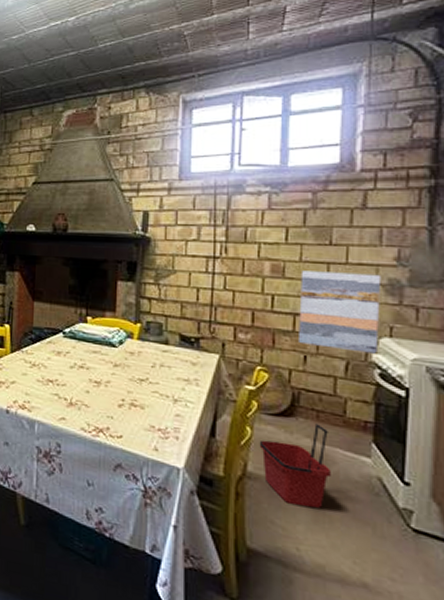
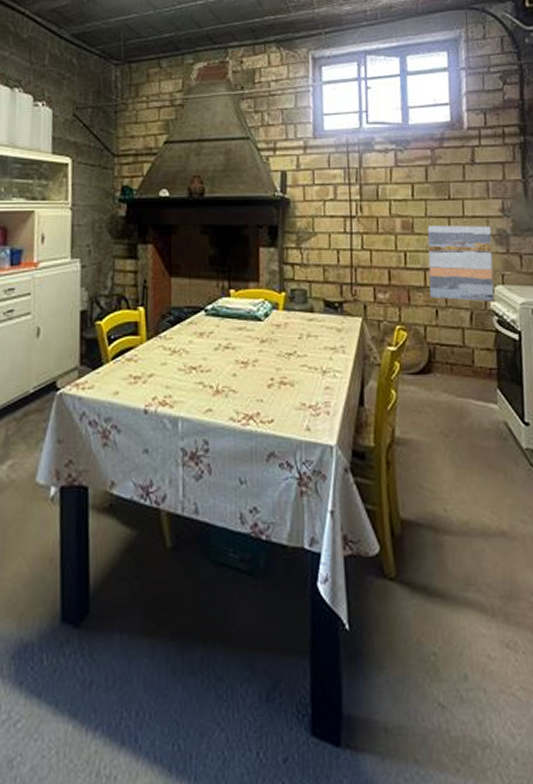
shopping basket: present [259,423,331,508] -> none [403,377,467,465]

